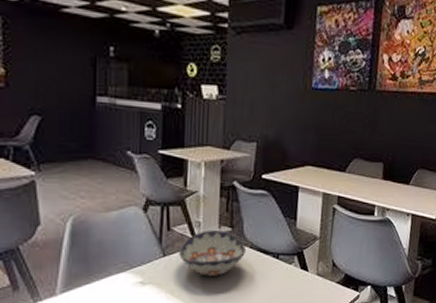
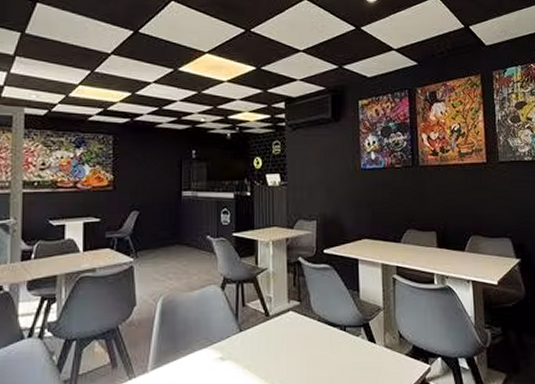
decorative bowl: present [179,230,247,276] -> none [254,305,315,351]

